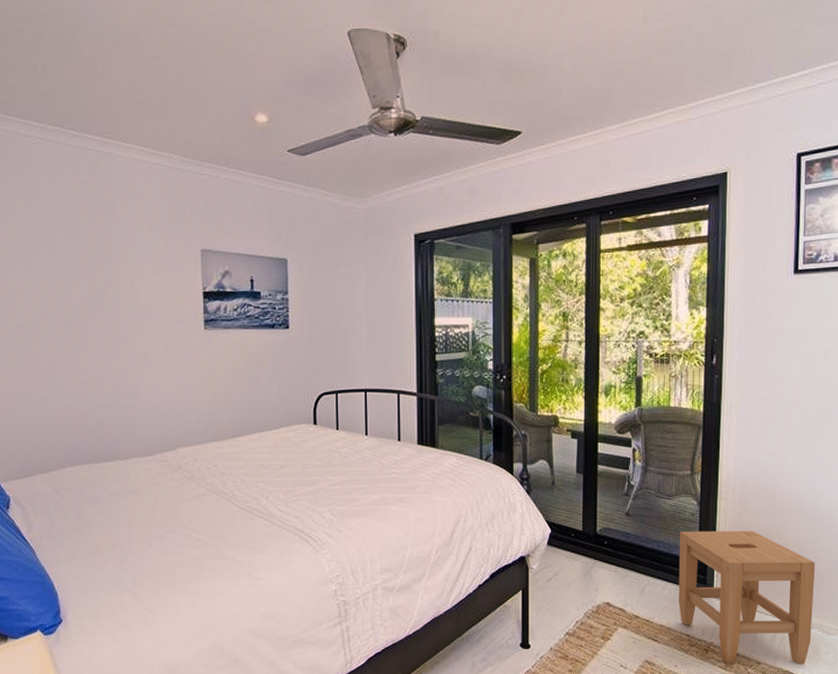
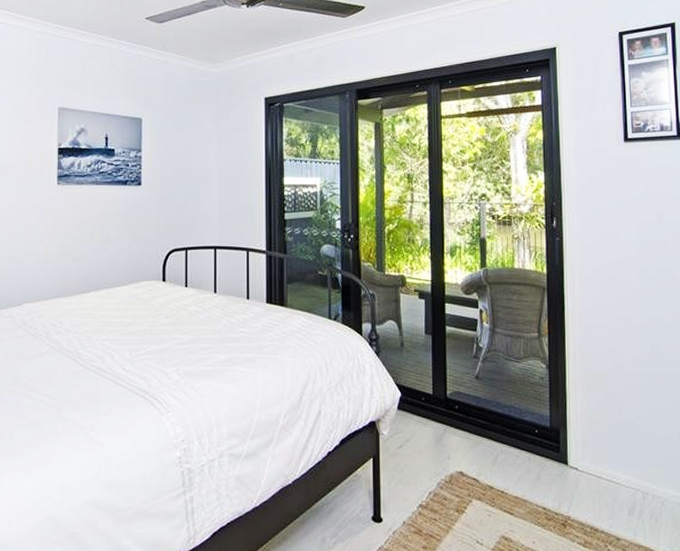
stool: present [678,530,816,665] -> none [530,395,670,541]

